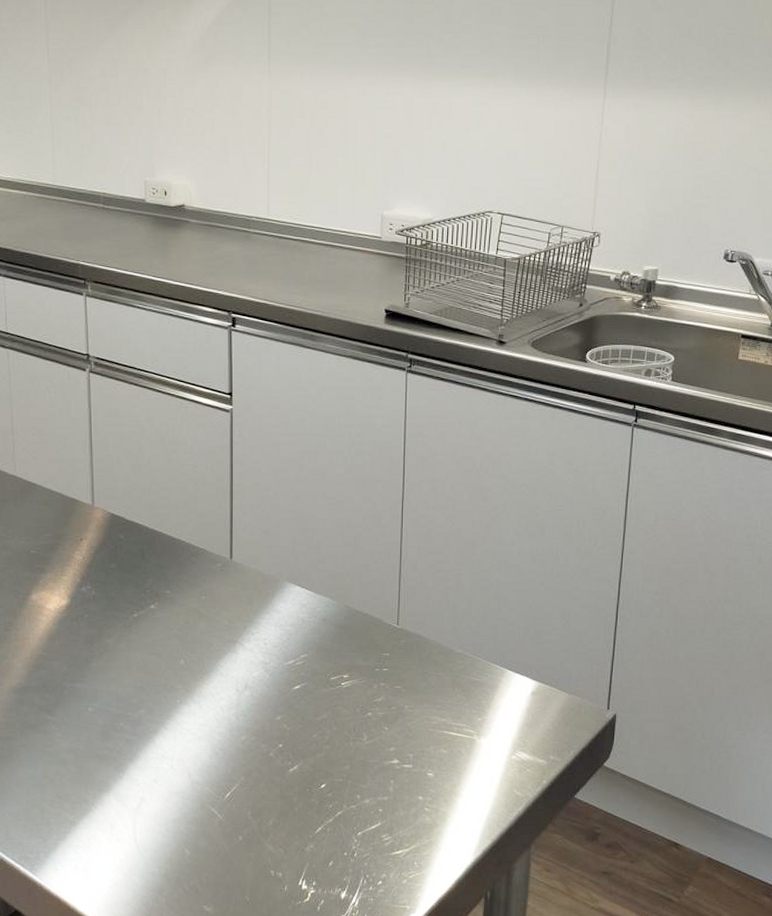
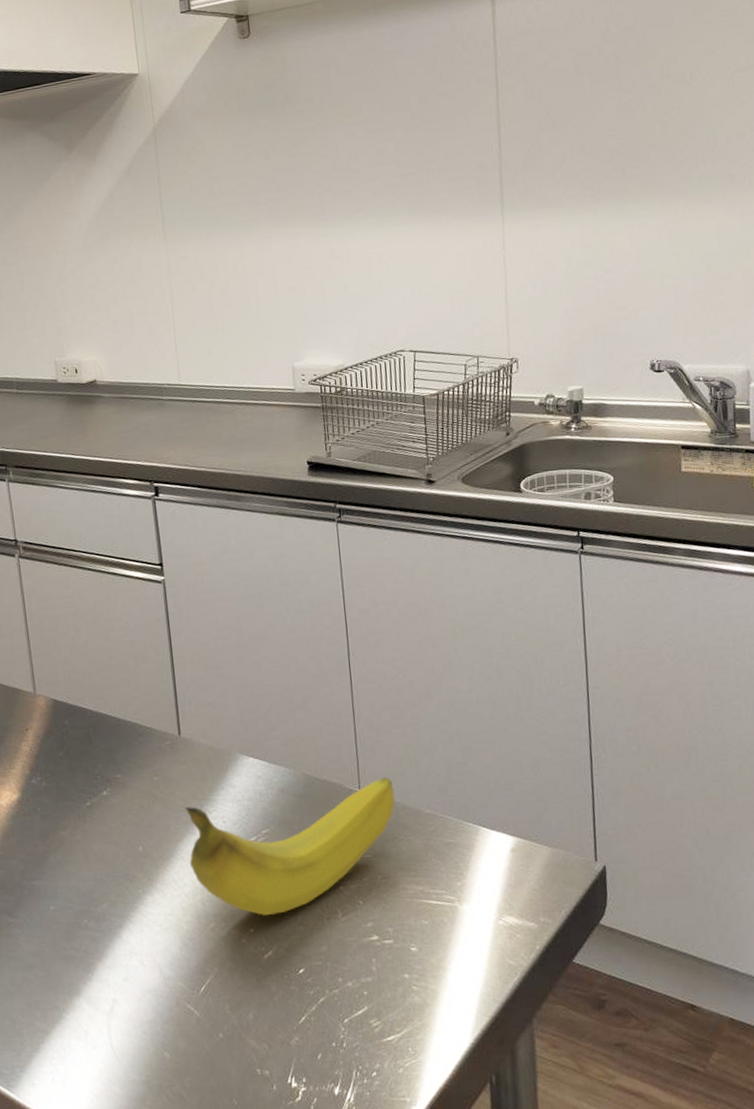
fruit: none [227,616,430,734] -> present [184,777,395,916]

